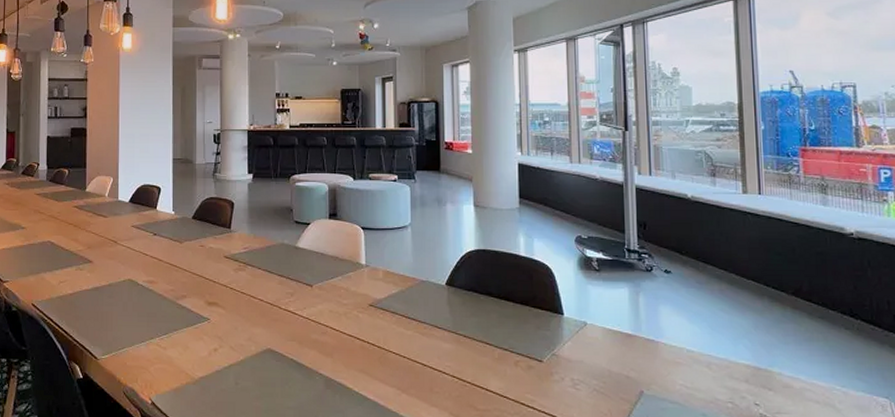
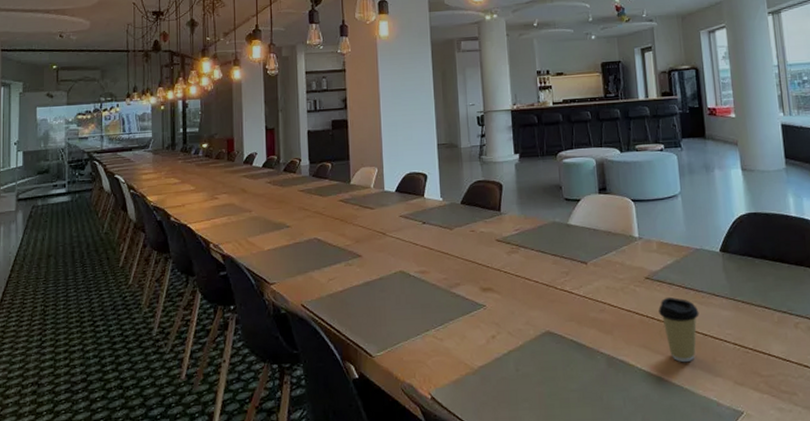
coffee cup: none [380,325,420,391] -> present [659,296,699,363]

